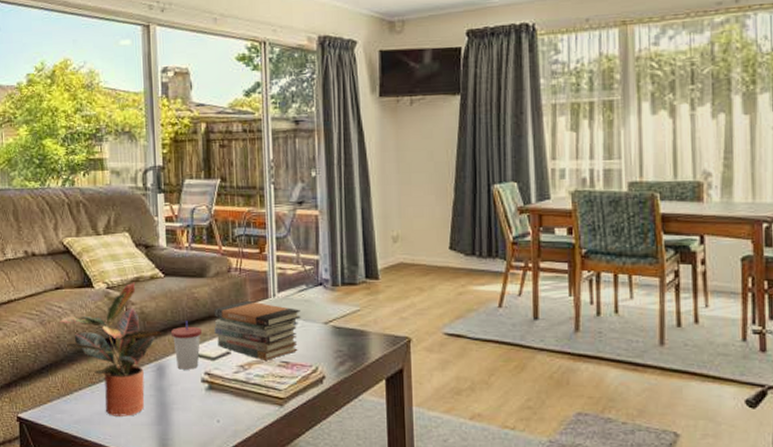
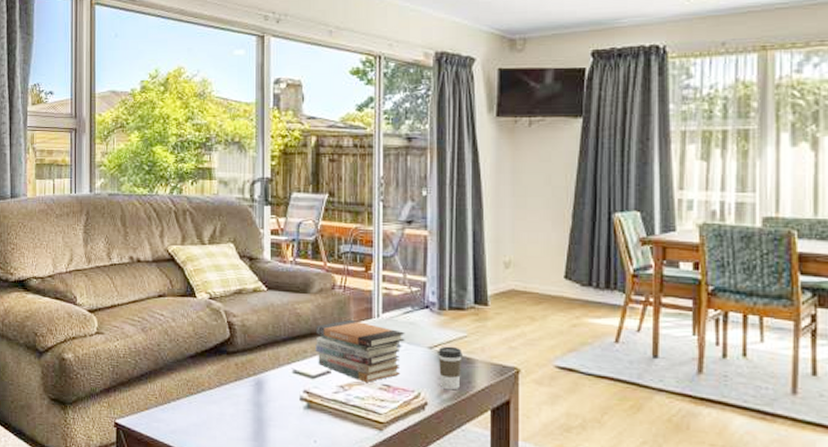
potted plant: present [58,282,161,417] -> none [160,294,261,430]
cup: present [171,321,201,370] -> none [272,336,302,387]
coffee cup: none [333,320,357,363] -> present [438,346,462,390]

